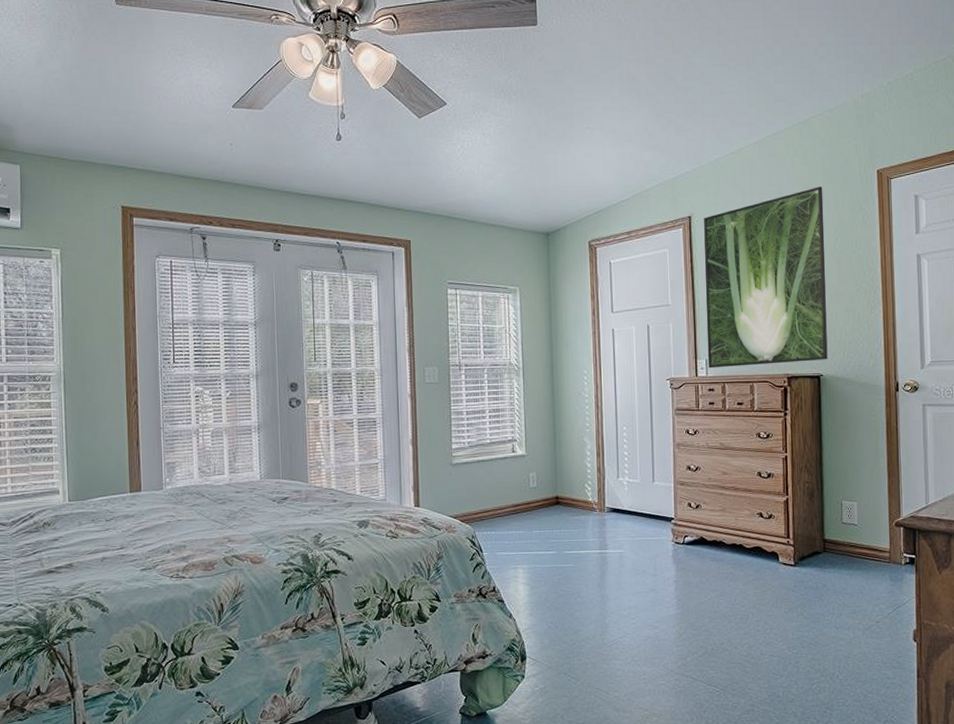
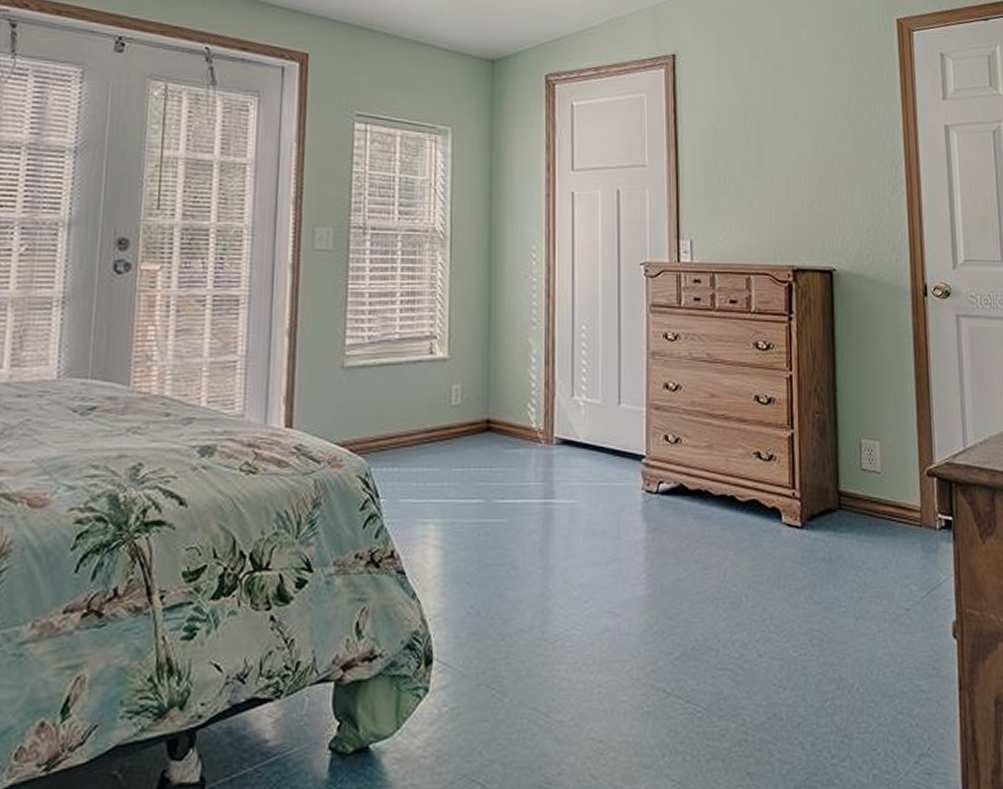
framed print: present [704,186,828,368] -> none [691,32,842,253]

